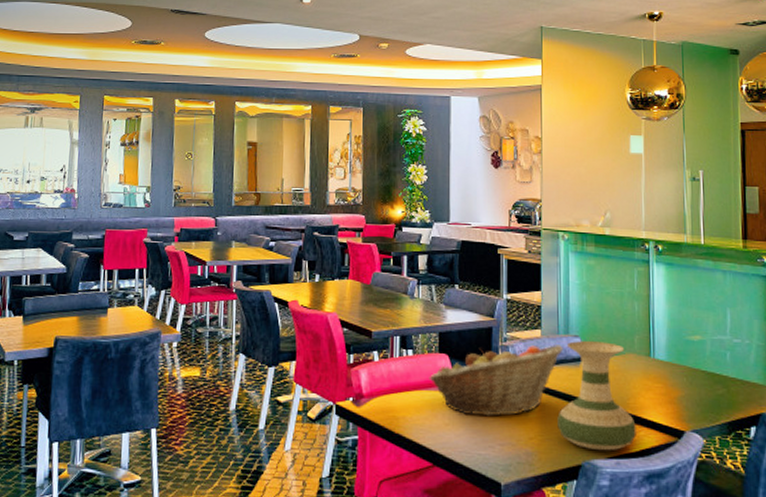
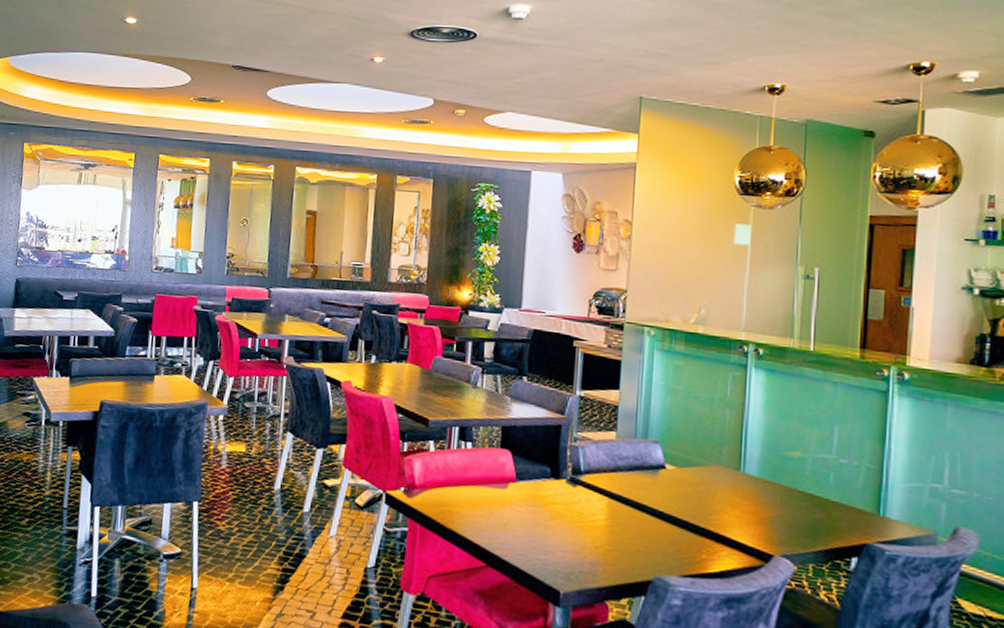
fruit basket: present [429,345,564,417] -> none [488,446,640,521]
vase: present [557,340,636,451] -> none [627,447,717,569]

